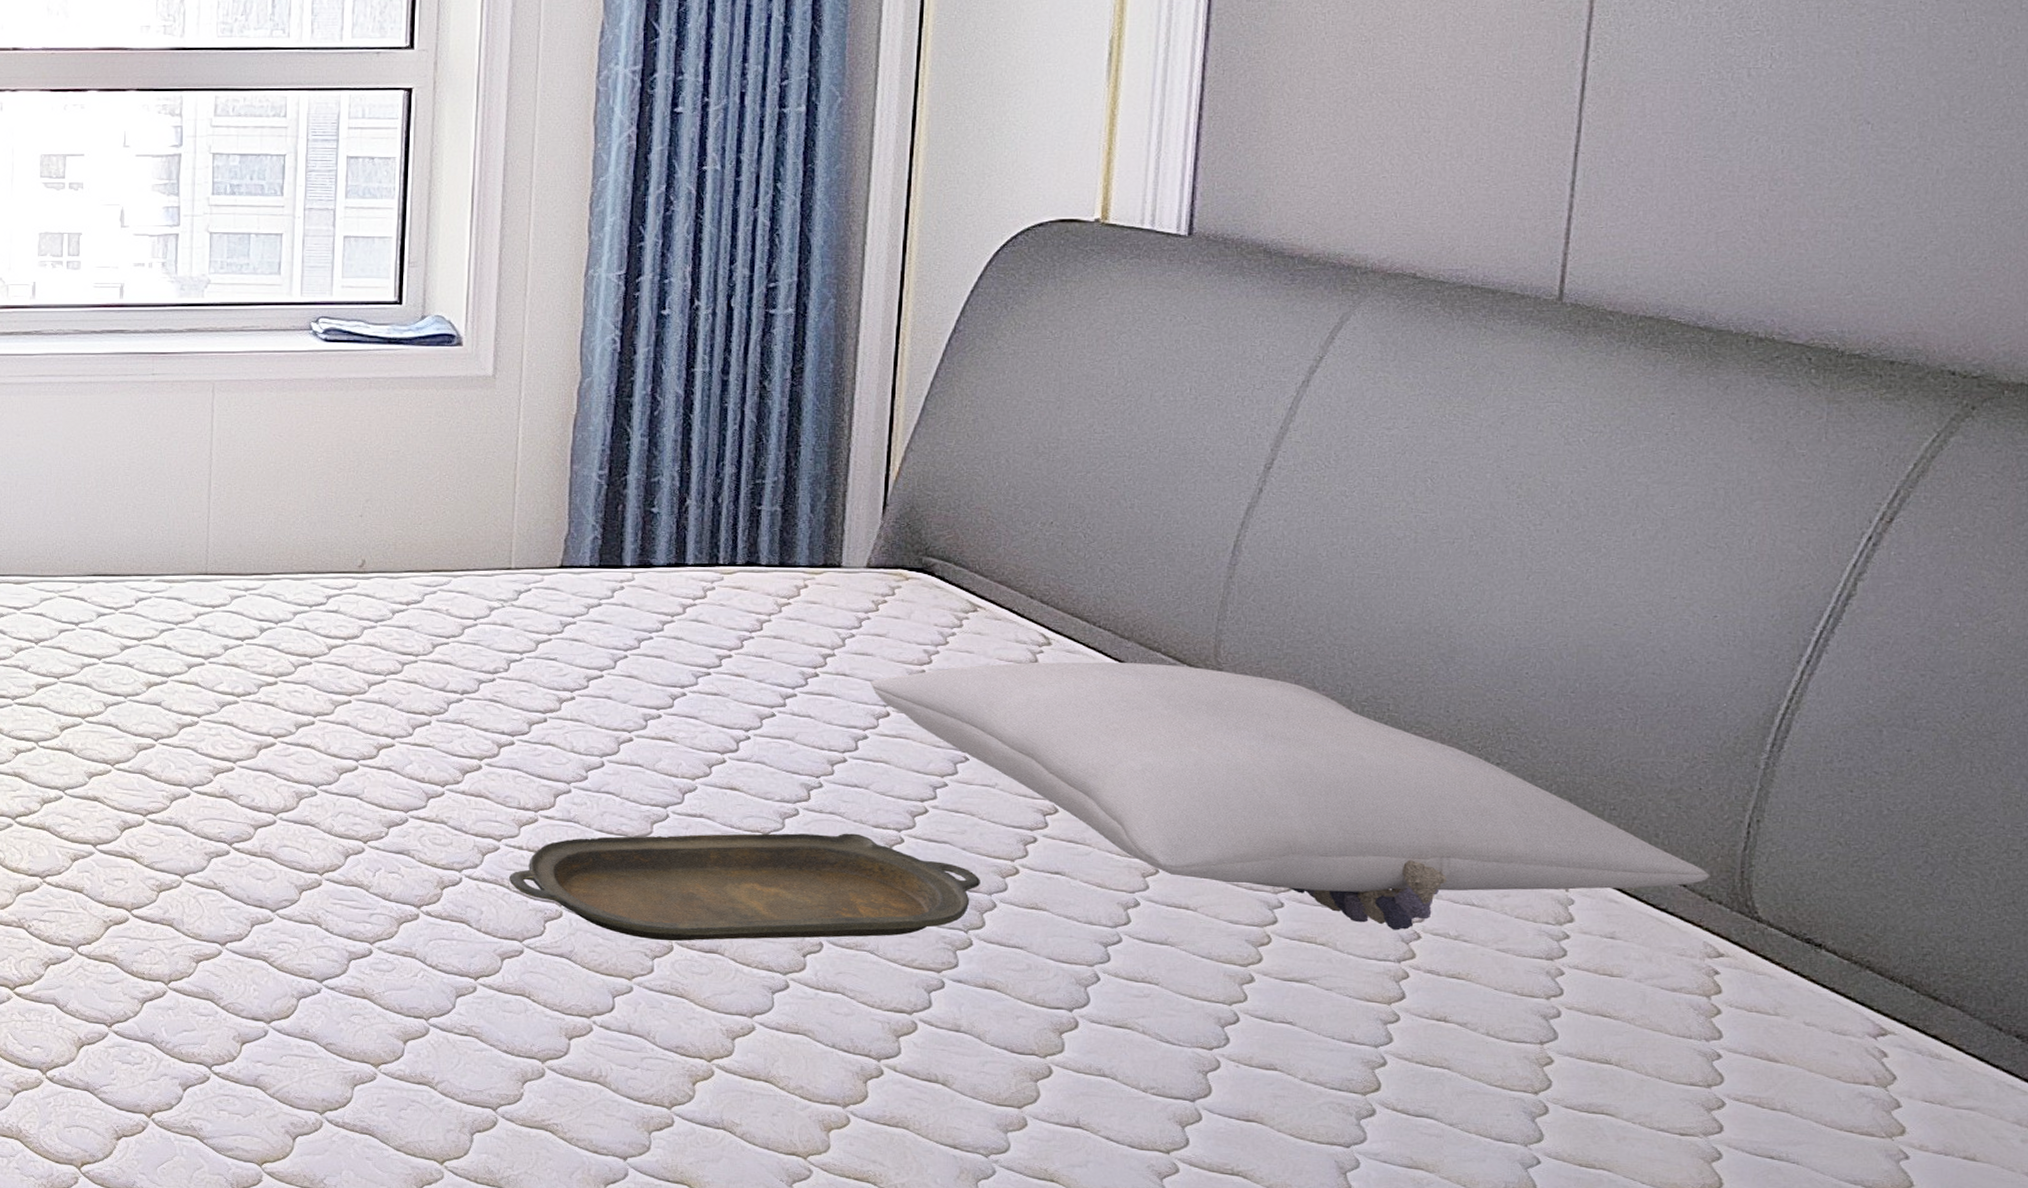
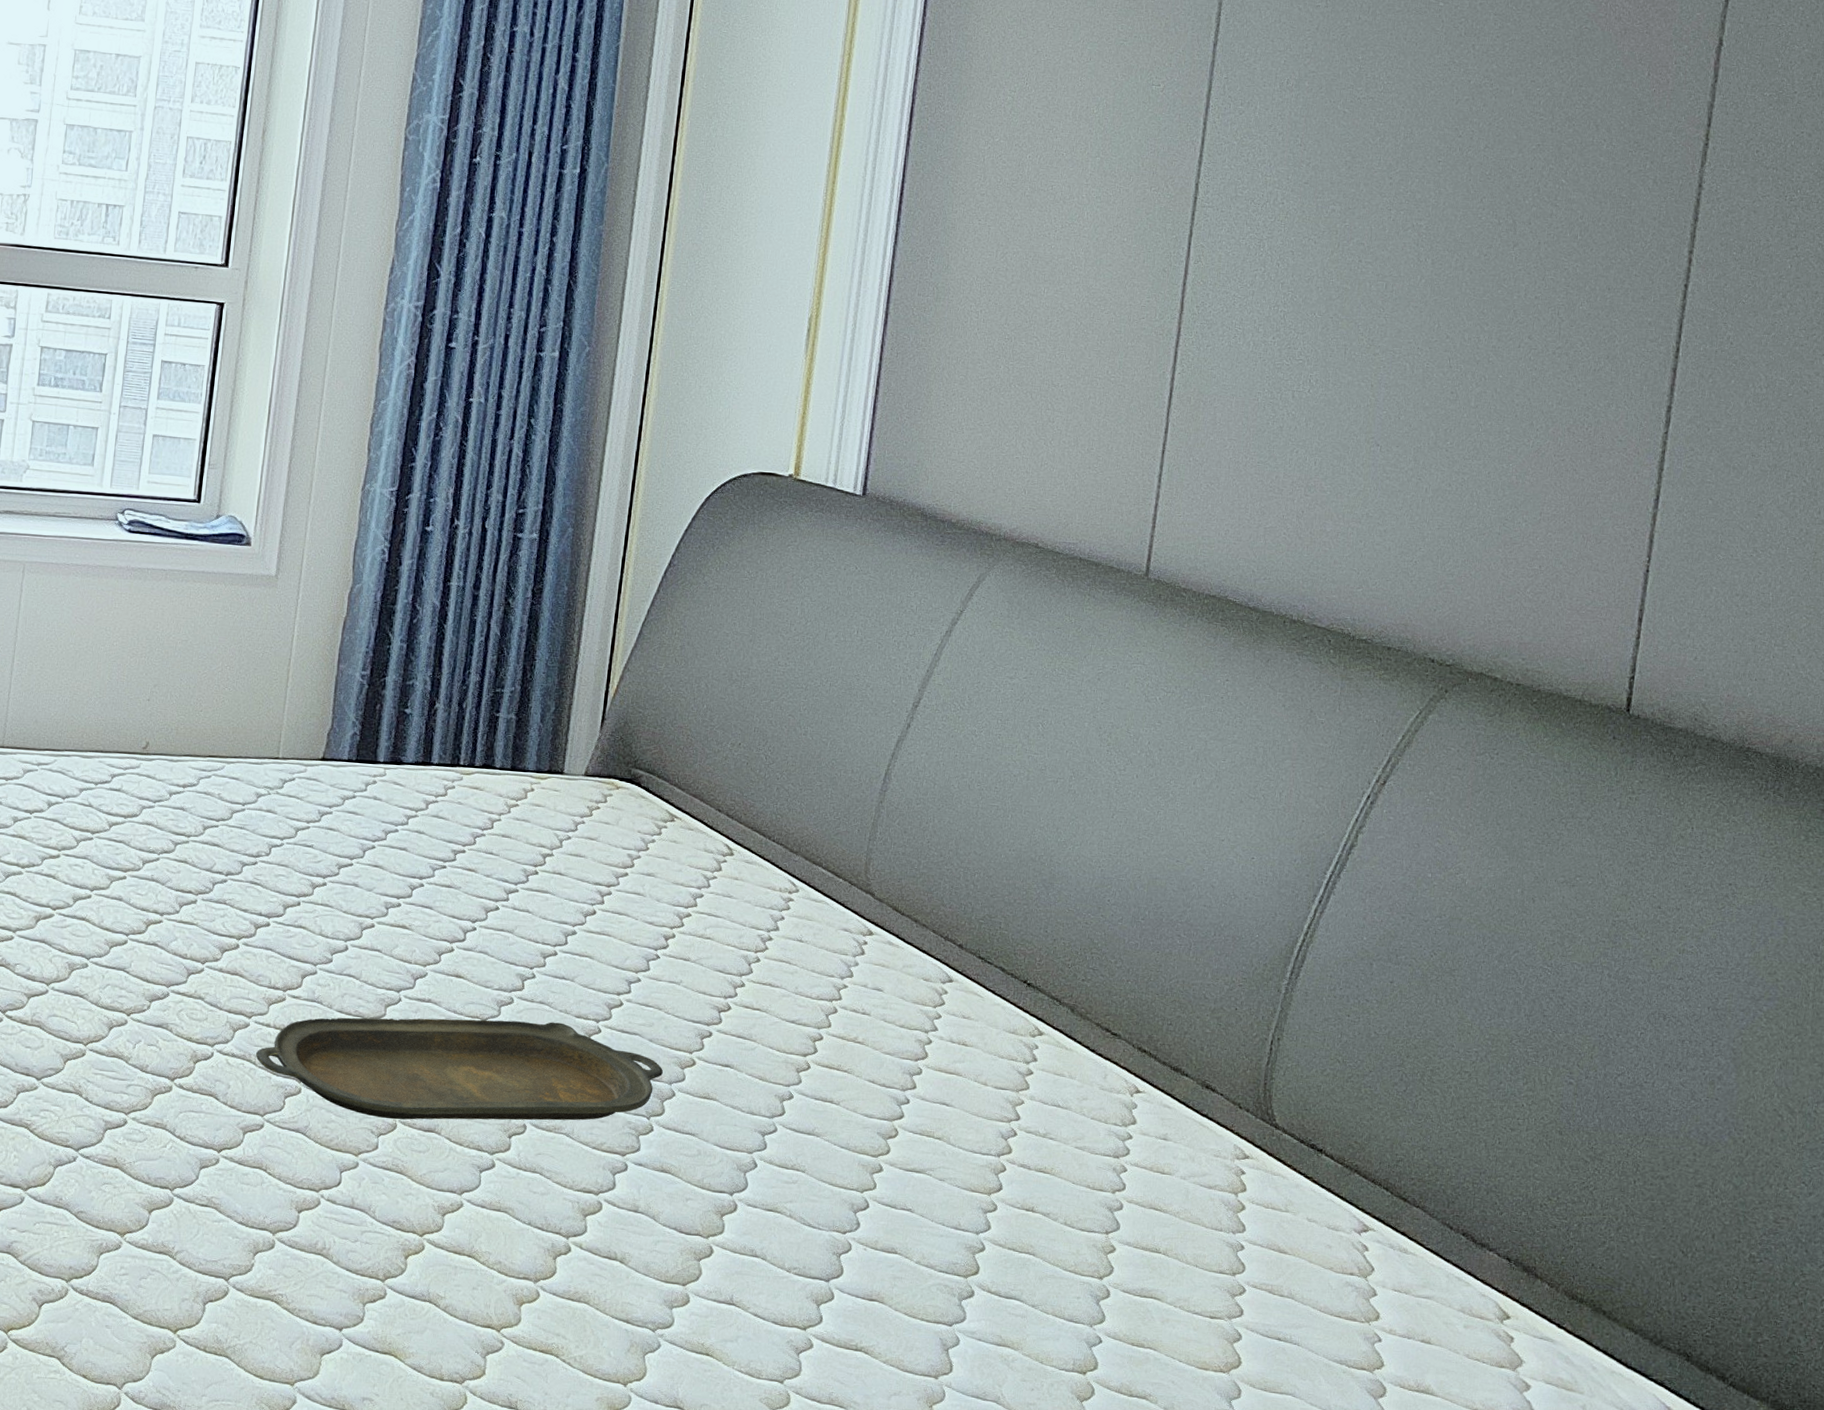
pillow: present [869,662,1710,931] -> none [580,870,1241,1128]

